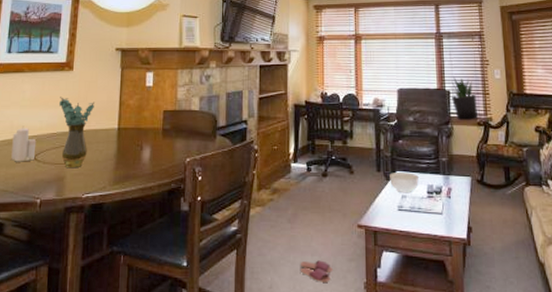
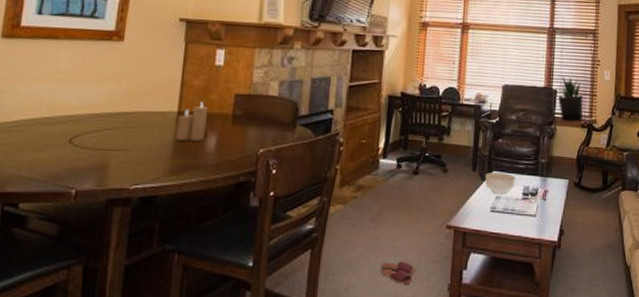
candle: present [11,127,37,162] -> none [39,104,73,146]
vase: present [59,97,94,169] -> none [104,71,150,156]
candle: none [116,119,143,153] -> present [175,102,209,141]

